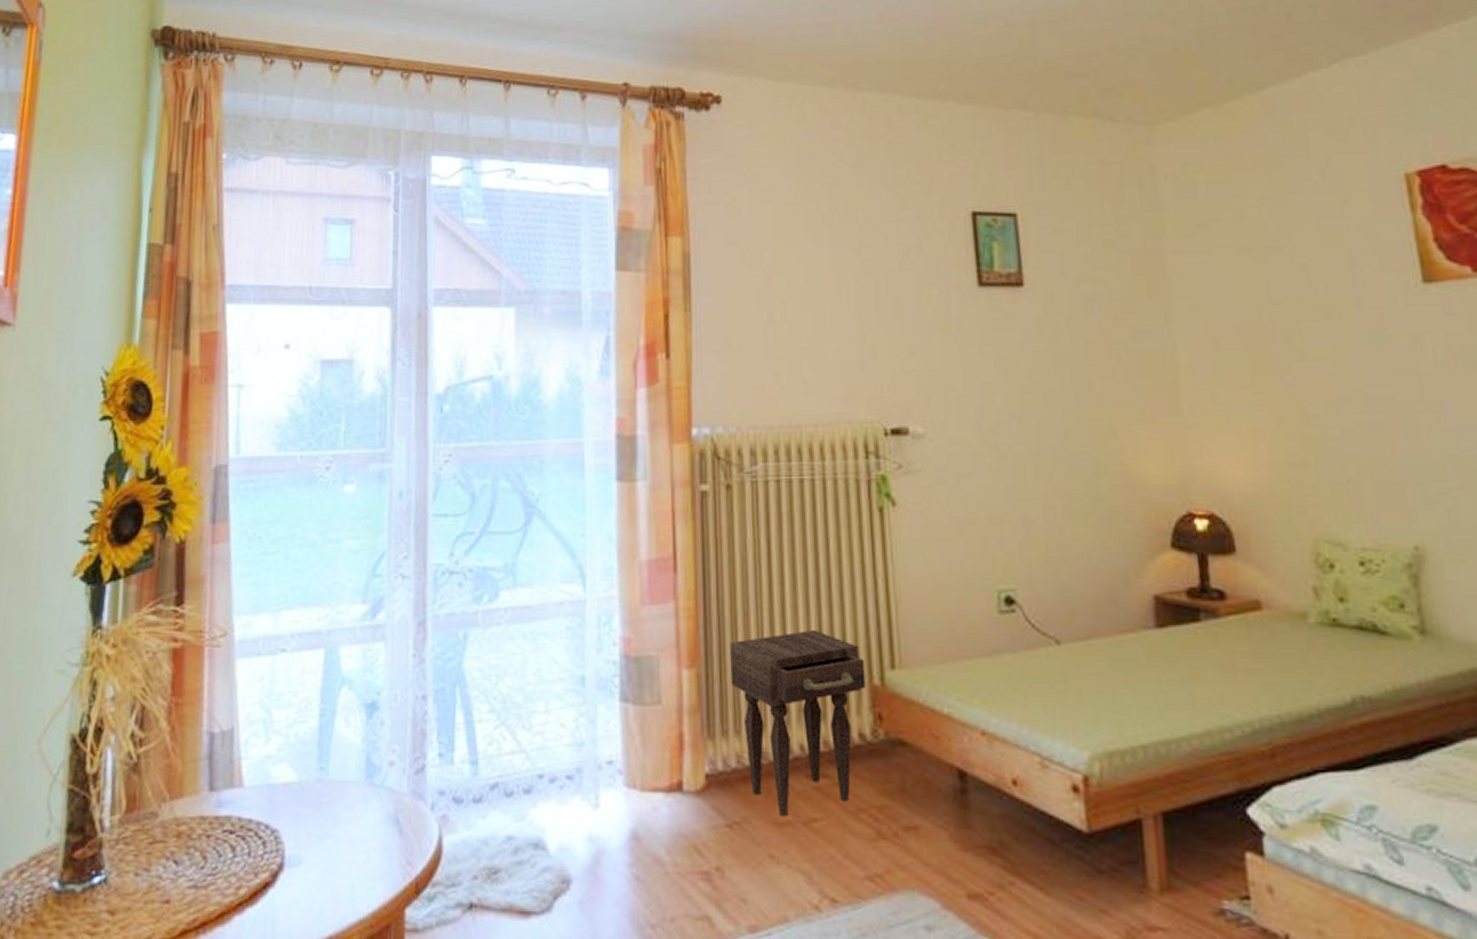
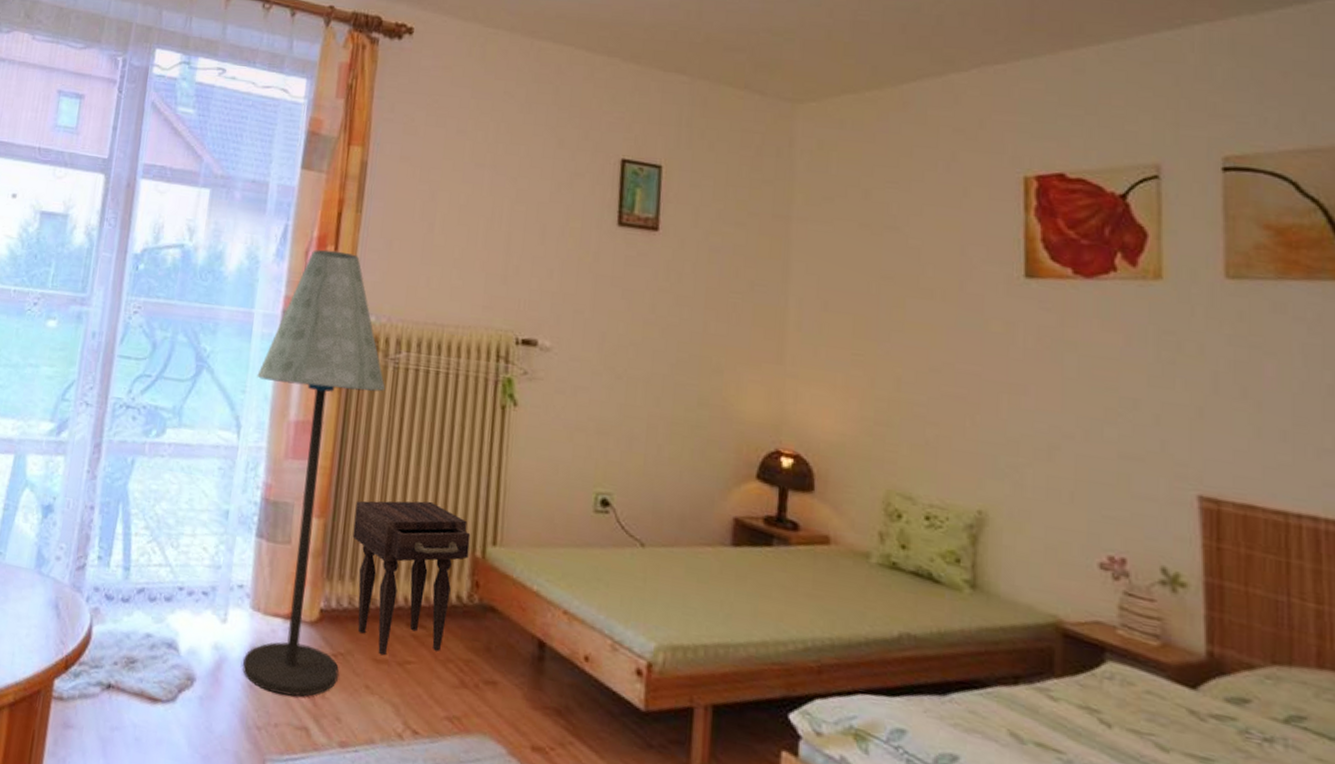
floor lamp: none [597,358,746,882] -> present [242,249,386,697]

